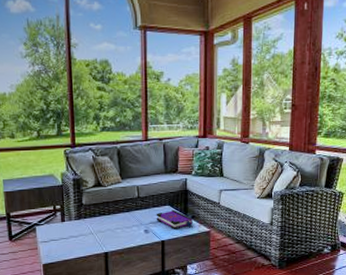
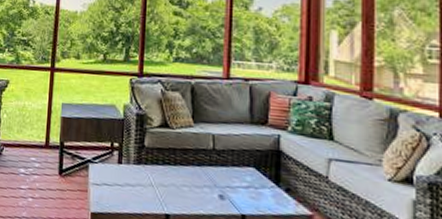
board game: present [156,209,193,230] -> none [236,173,287,205]

